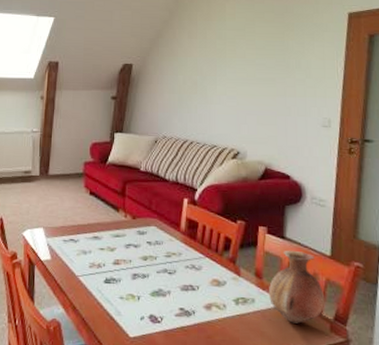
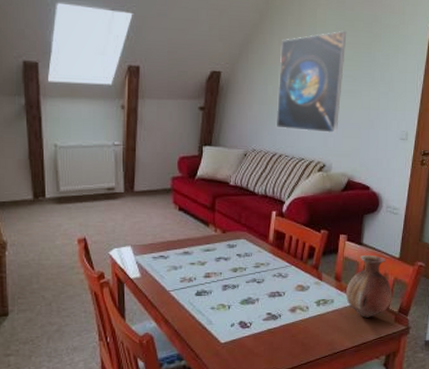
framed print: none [186,22,258,121] -> present [276,30,347,134]

